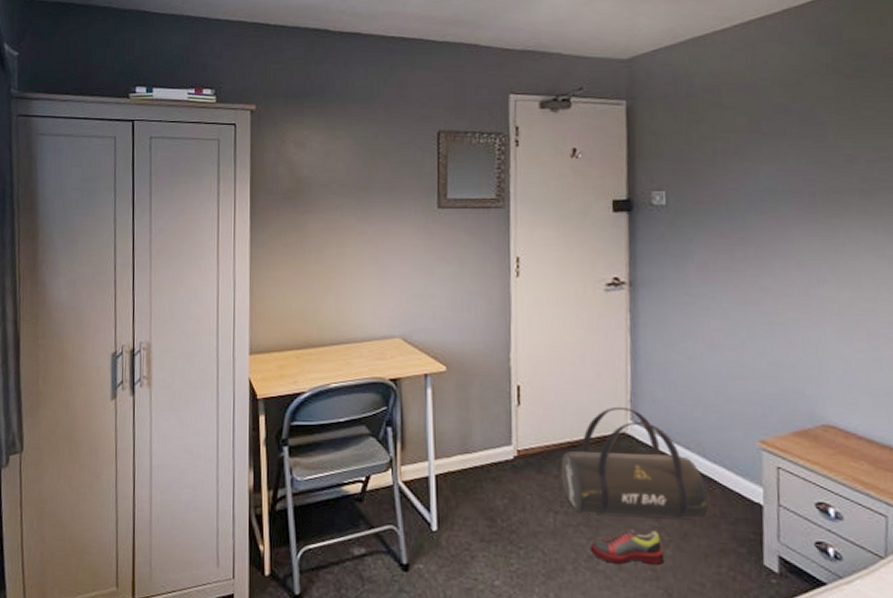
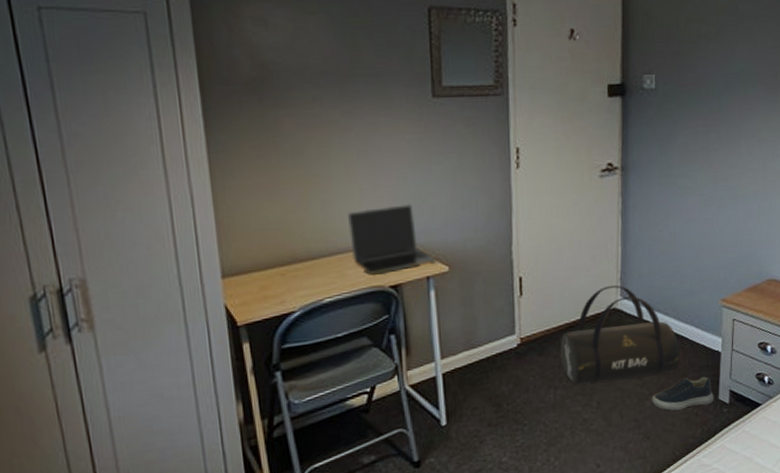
laptop: none [357,303,435,367] -> present [348,204,436,275]
shoe: present [590,528,665,565] -> none [585,388,645,422]
shoe: none [672,529,757,570] -> present [651,376,714,411]

